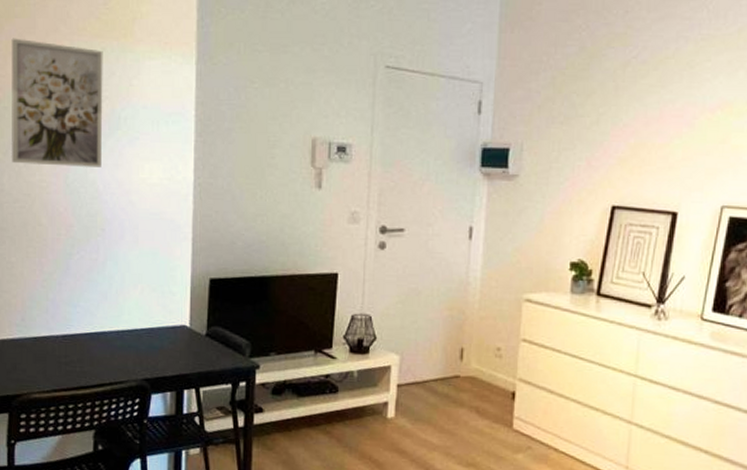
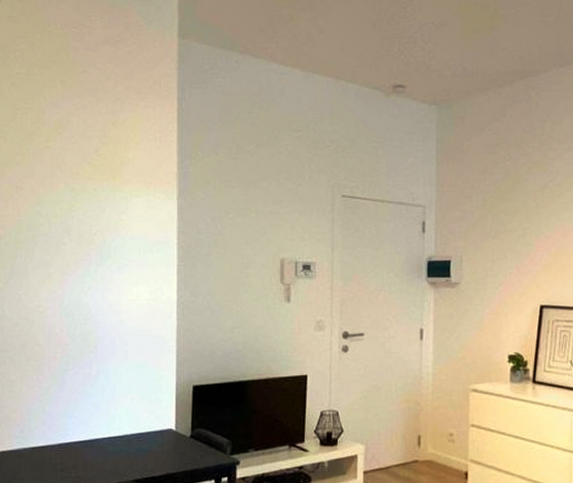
wall art: present [11,38,103,167] -> none [12,183,95,292]

